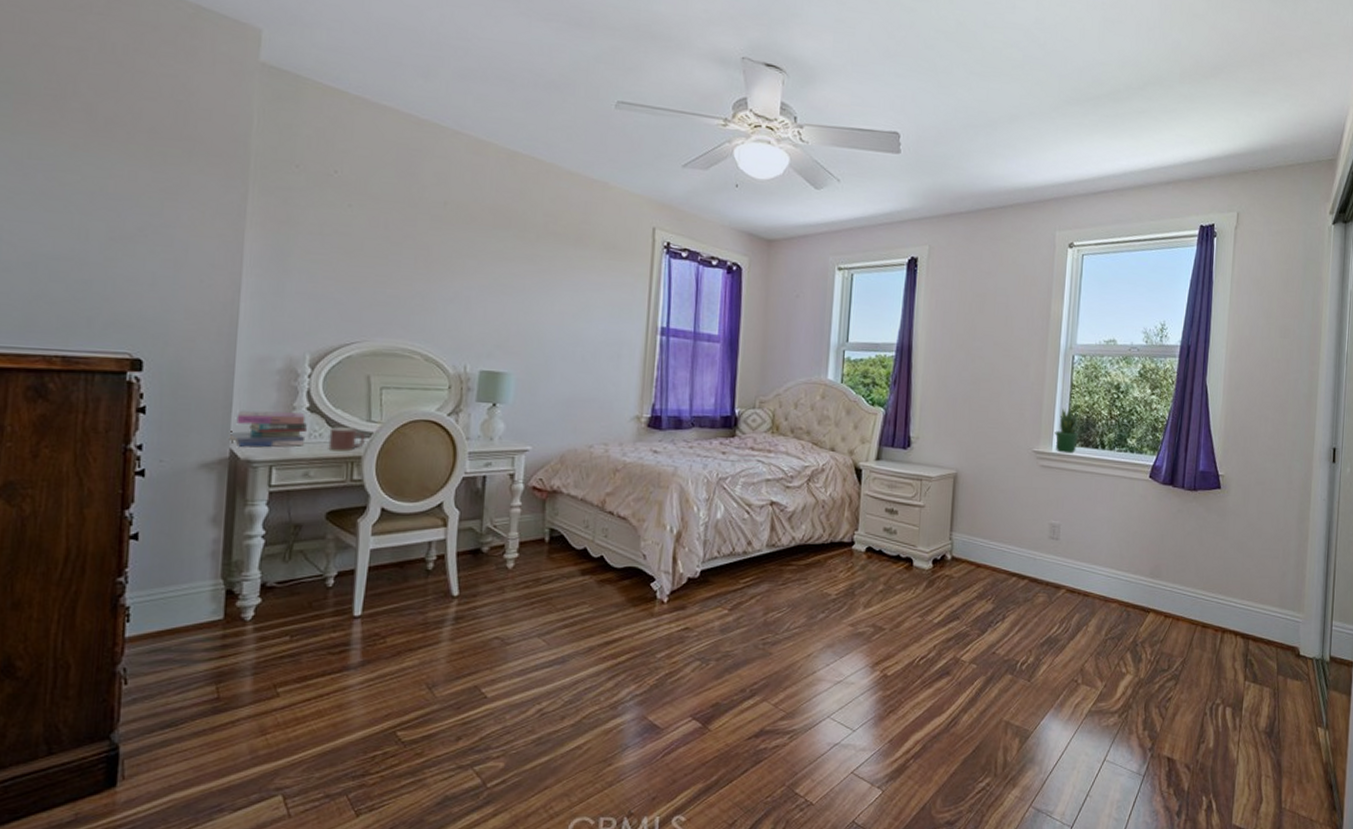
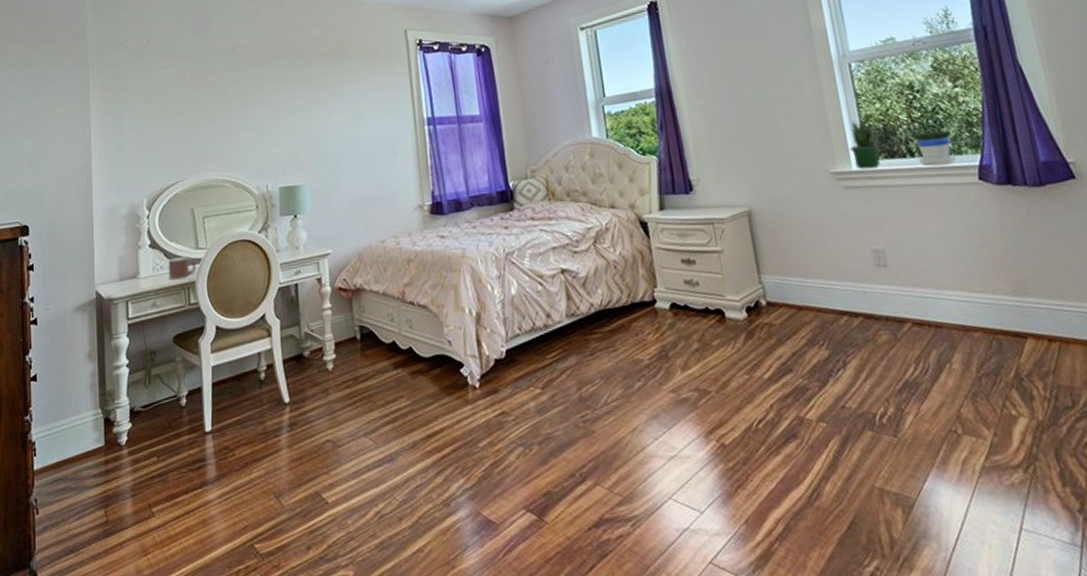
books: present [227,410,308,447] -> none [92,249,152,288]
flowerpot: none [1107,428,1139,461] -> present [912,130,956,167]

